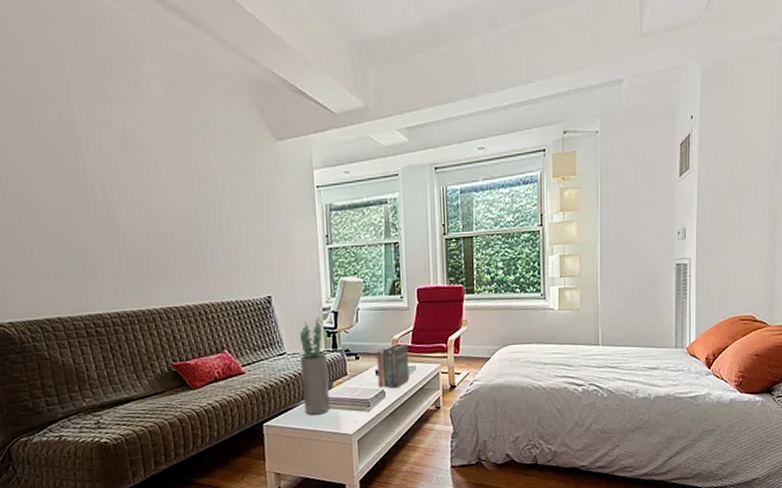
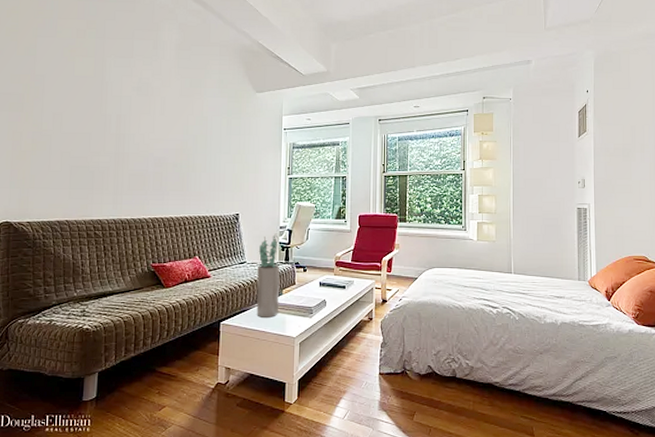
books: present [376,343,410,389] -> none [321,260,348,300]

